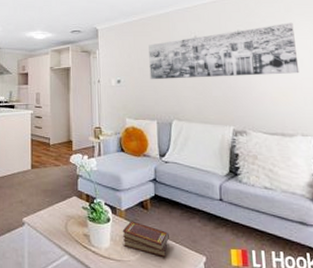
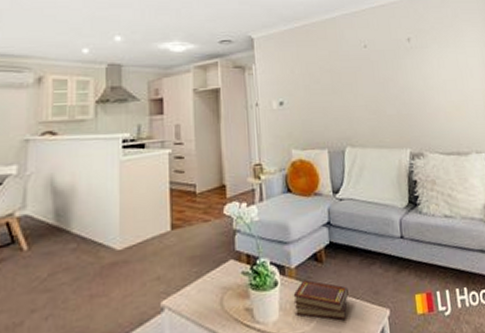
wall art: present [149,22,300,80] -> none [314,29,470,100]

